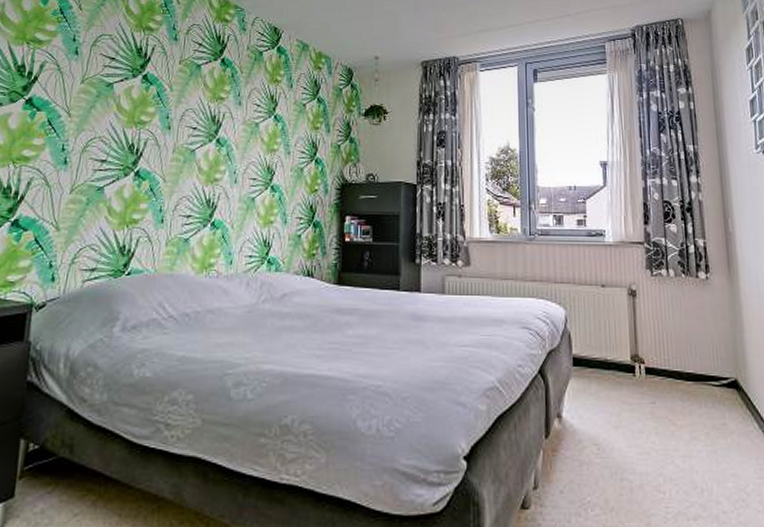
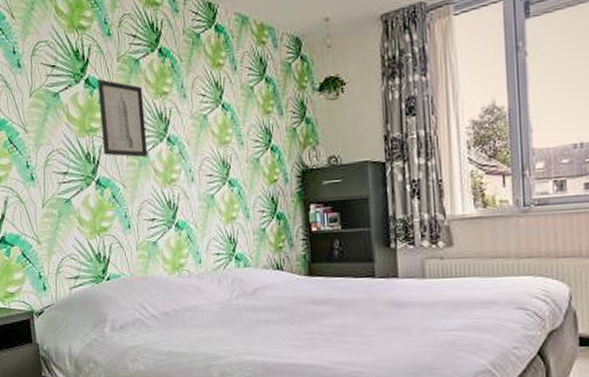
wall art: none [149,77,200,155] -> present [97,79,148,158]

